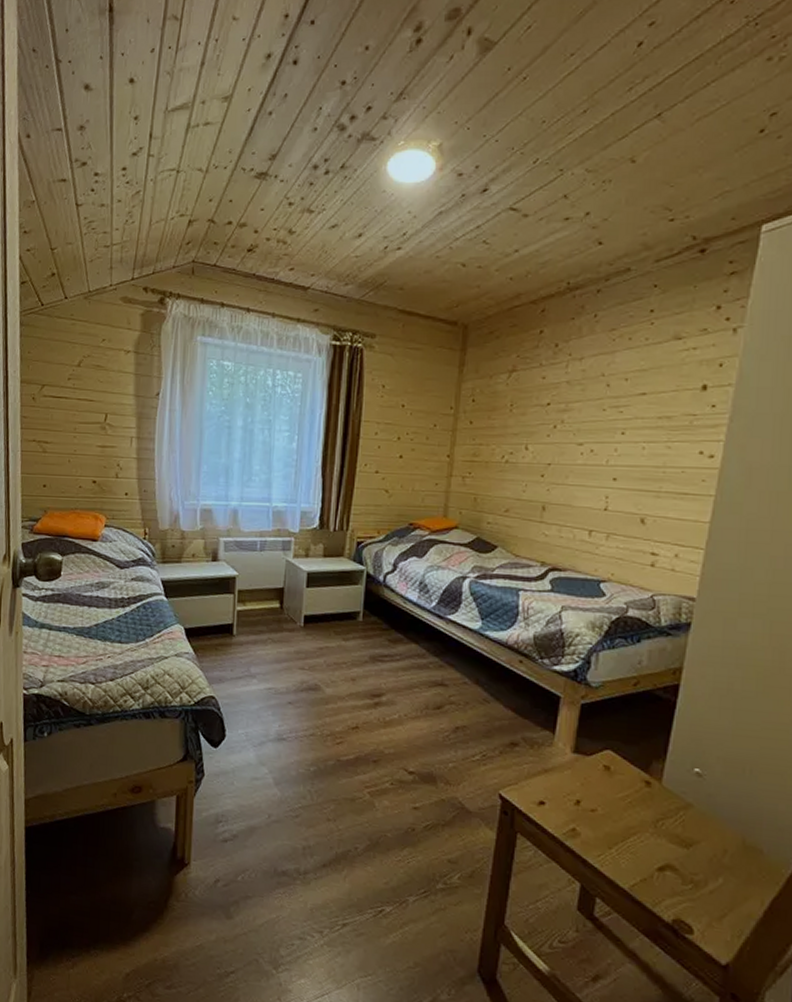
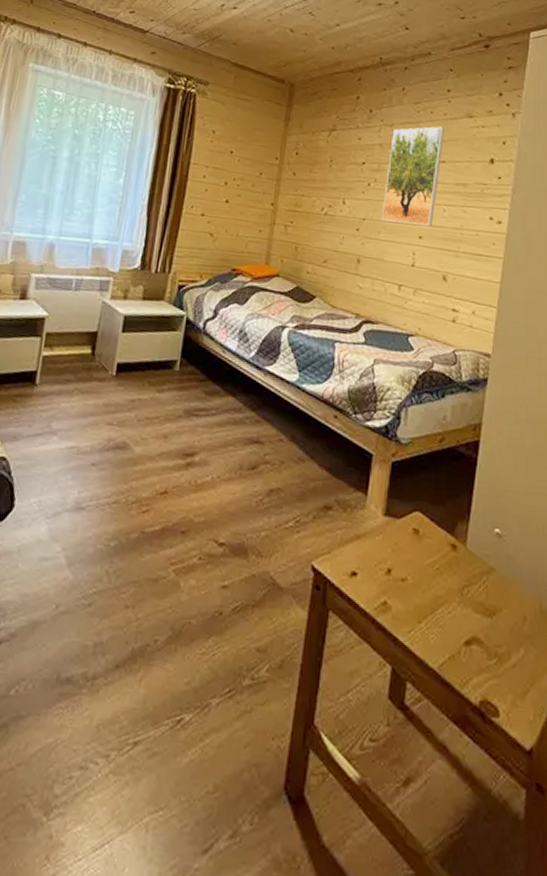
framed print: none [569,354,646,466] -> present [381,126,445,226]

